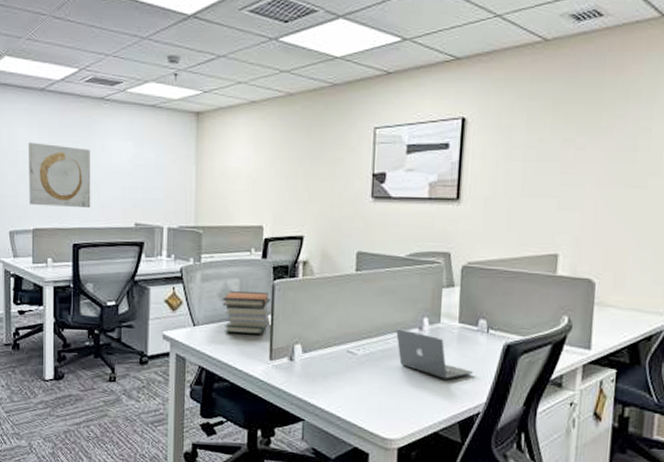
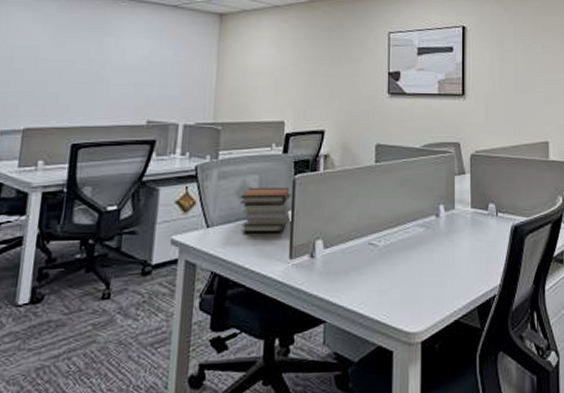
wall art: present [27,142,91,209] -> none [21,37,102,106]
laptop: present [396,329,473,379] -> none [415,217,486,264]

